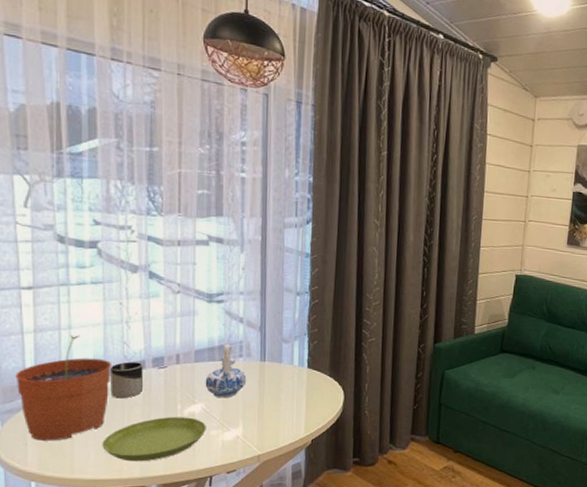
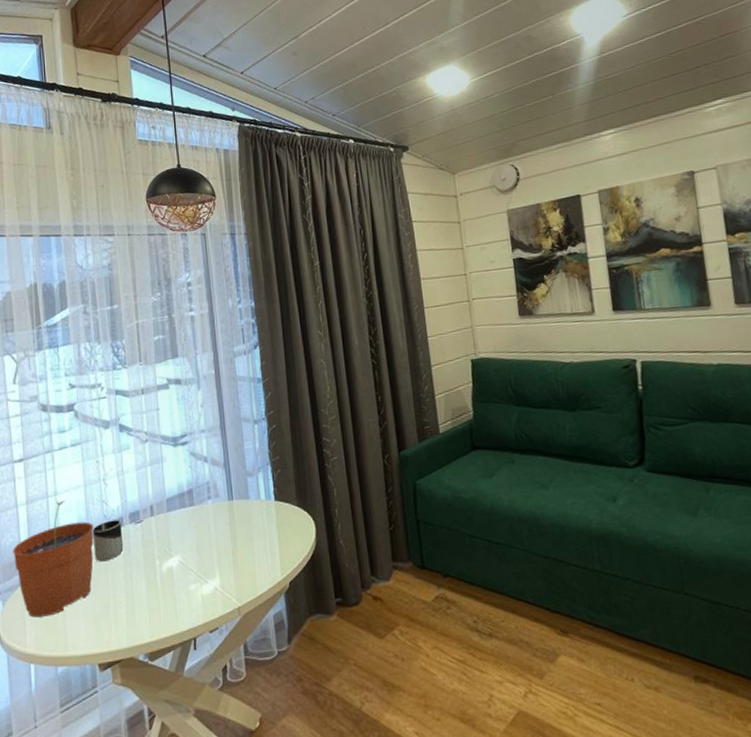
saucer: present [102,416,206,462] -> none [91,572,185,631]
ceramic pitcher: present [205,344,247,399] -> none [179,487,218,548]

